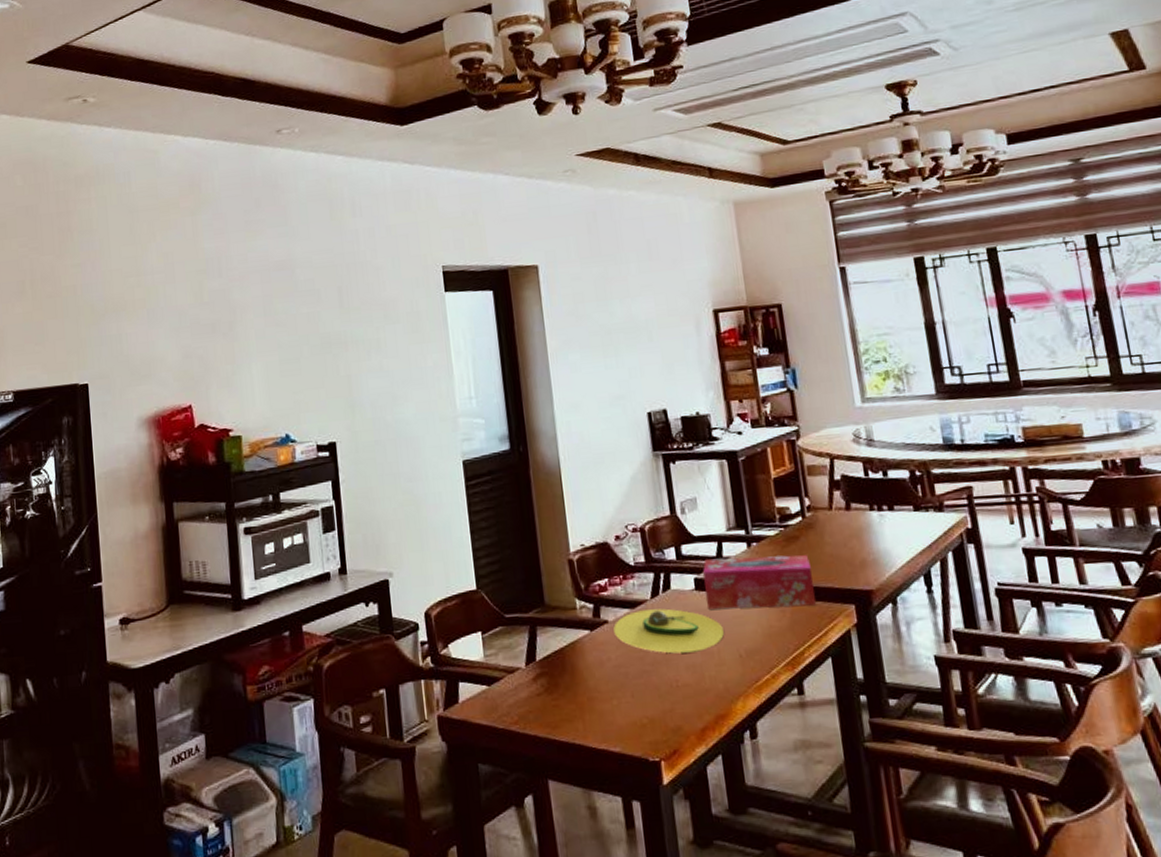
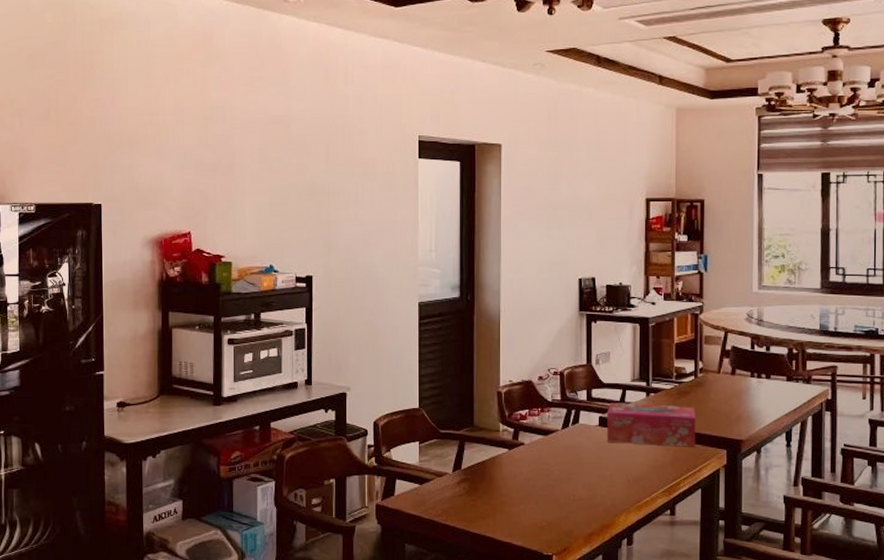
avocado: present [613,608,724,654] -> none [528,438,617,474]

